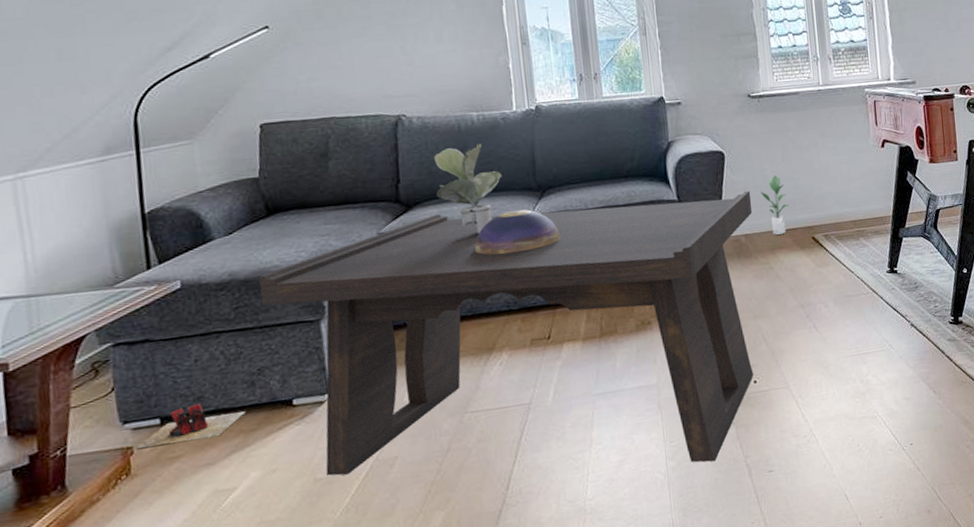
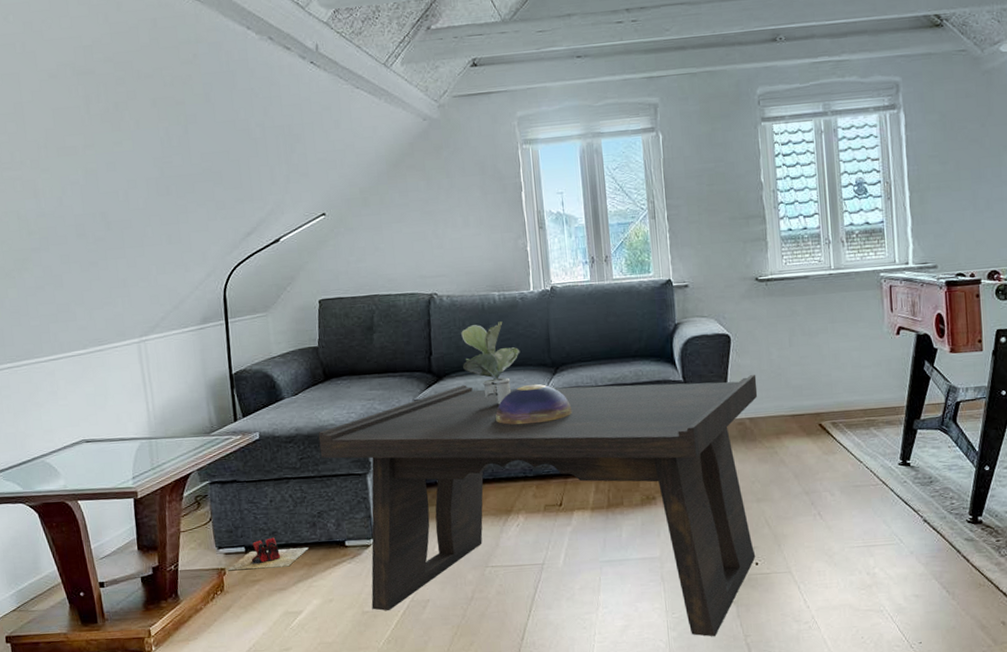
potted plant: present [760,175,789,235] -> none [766,360,795,421]

